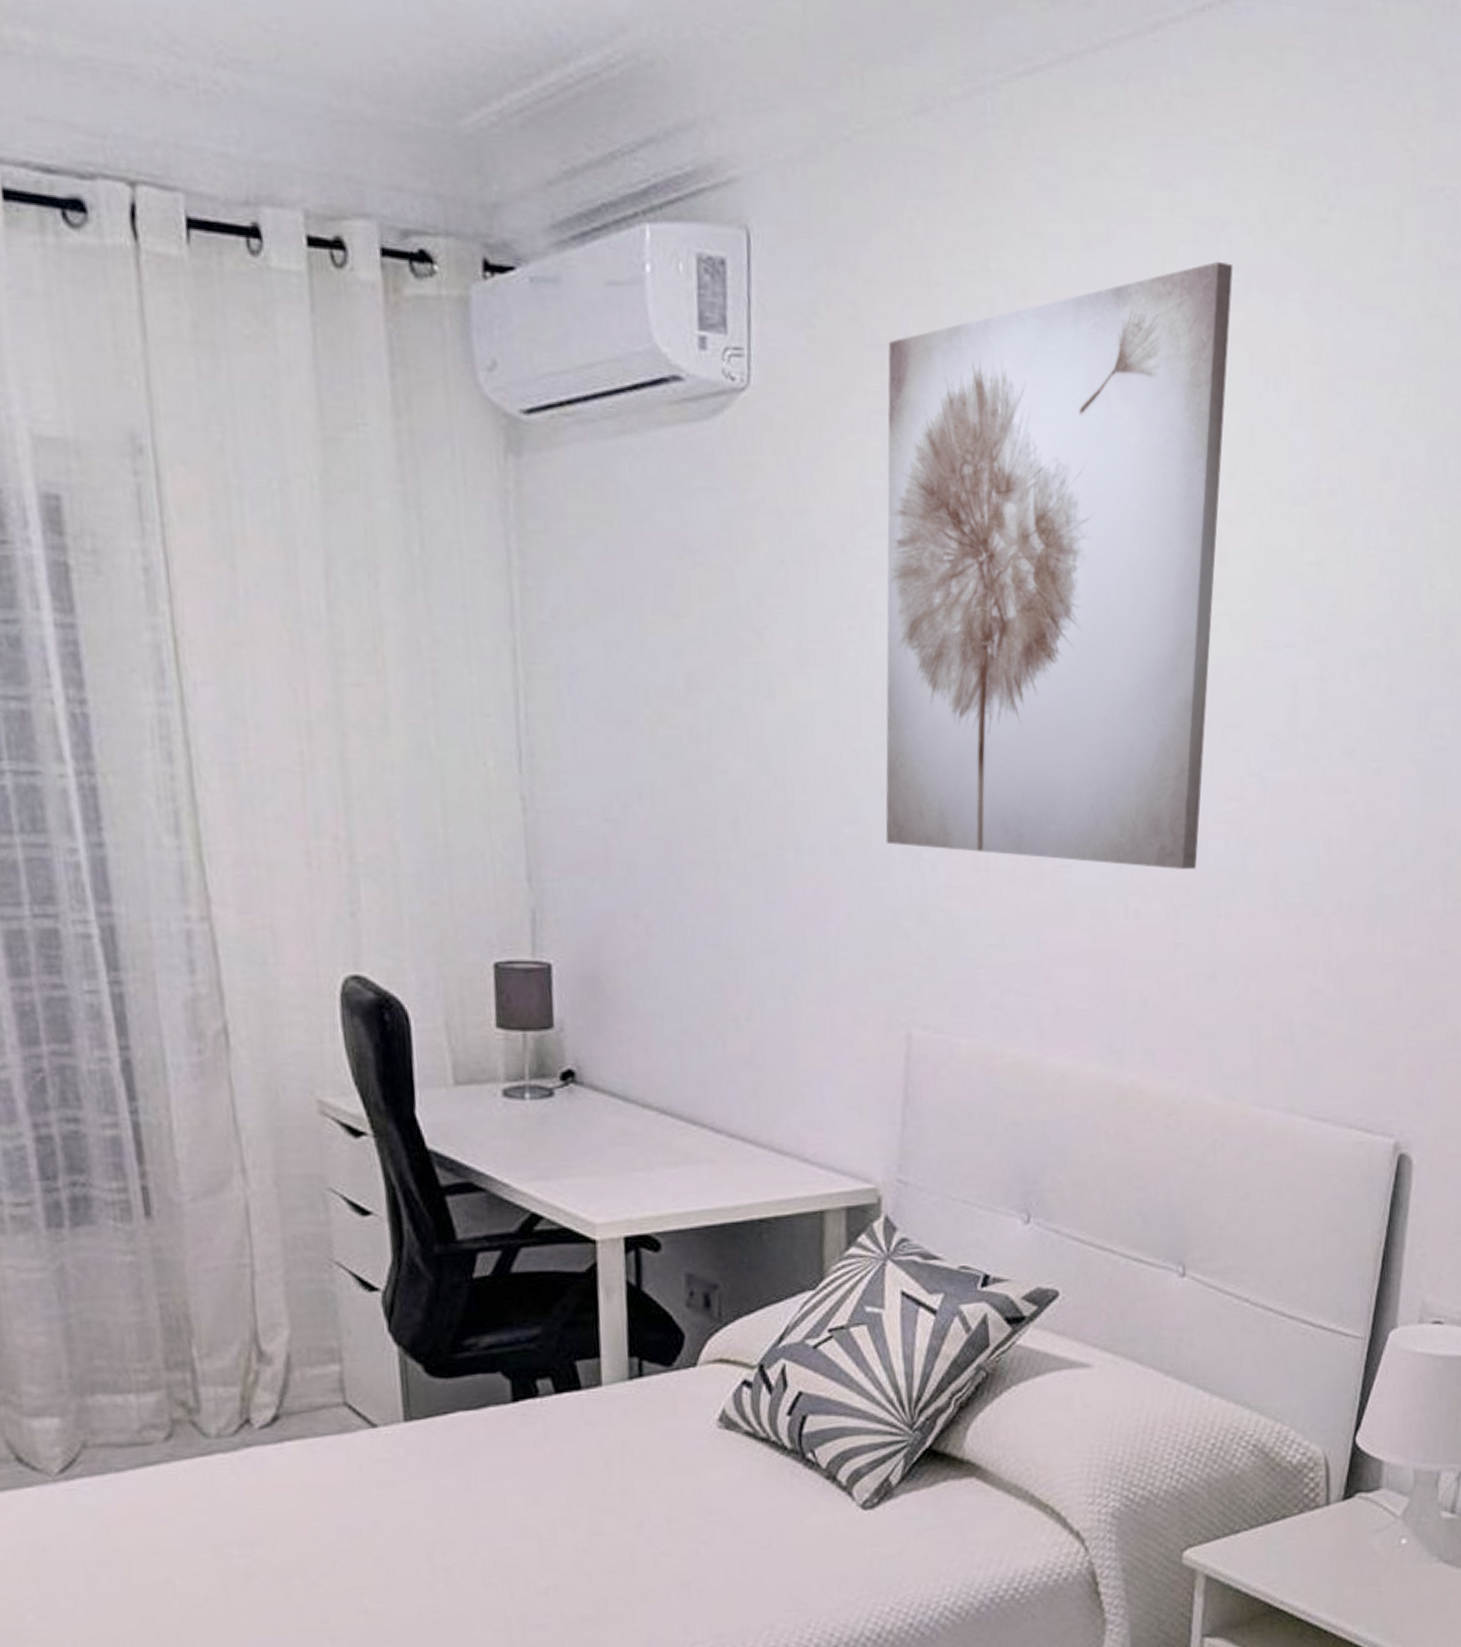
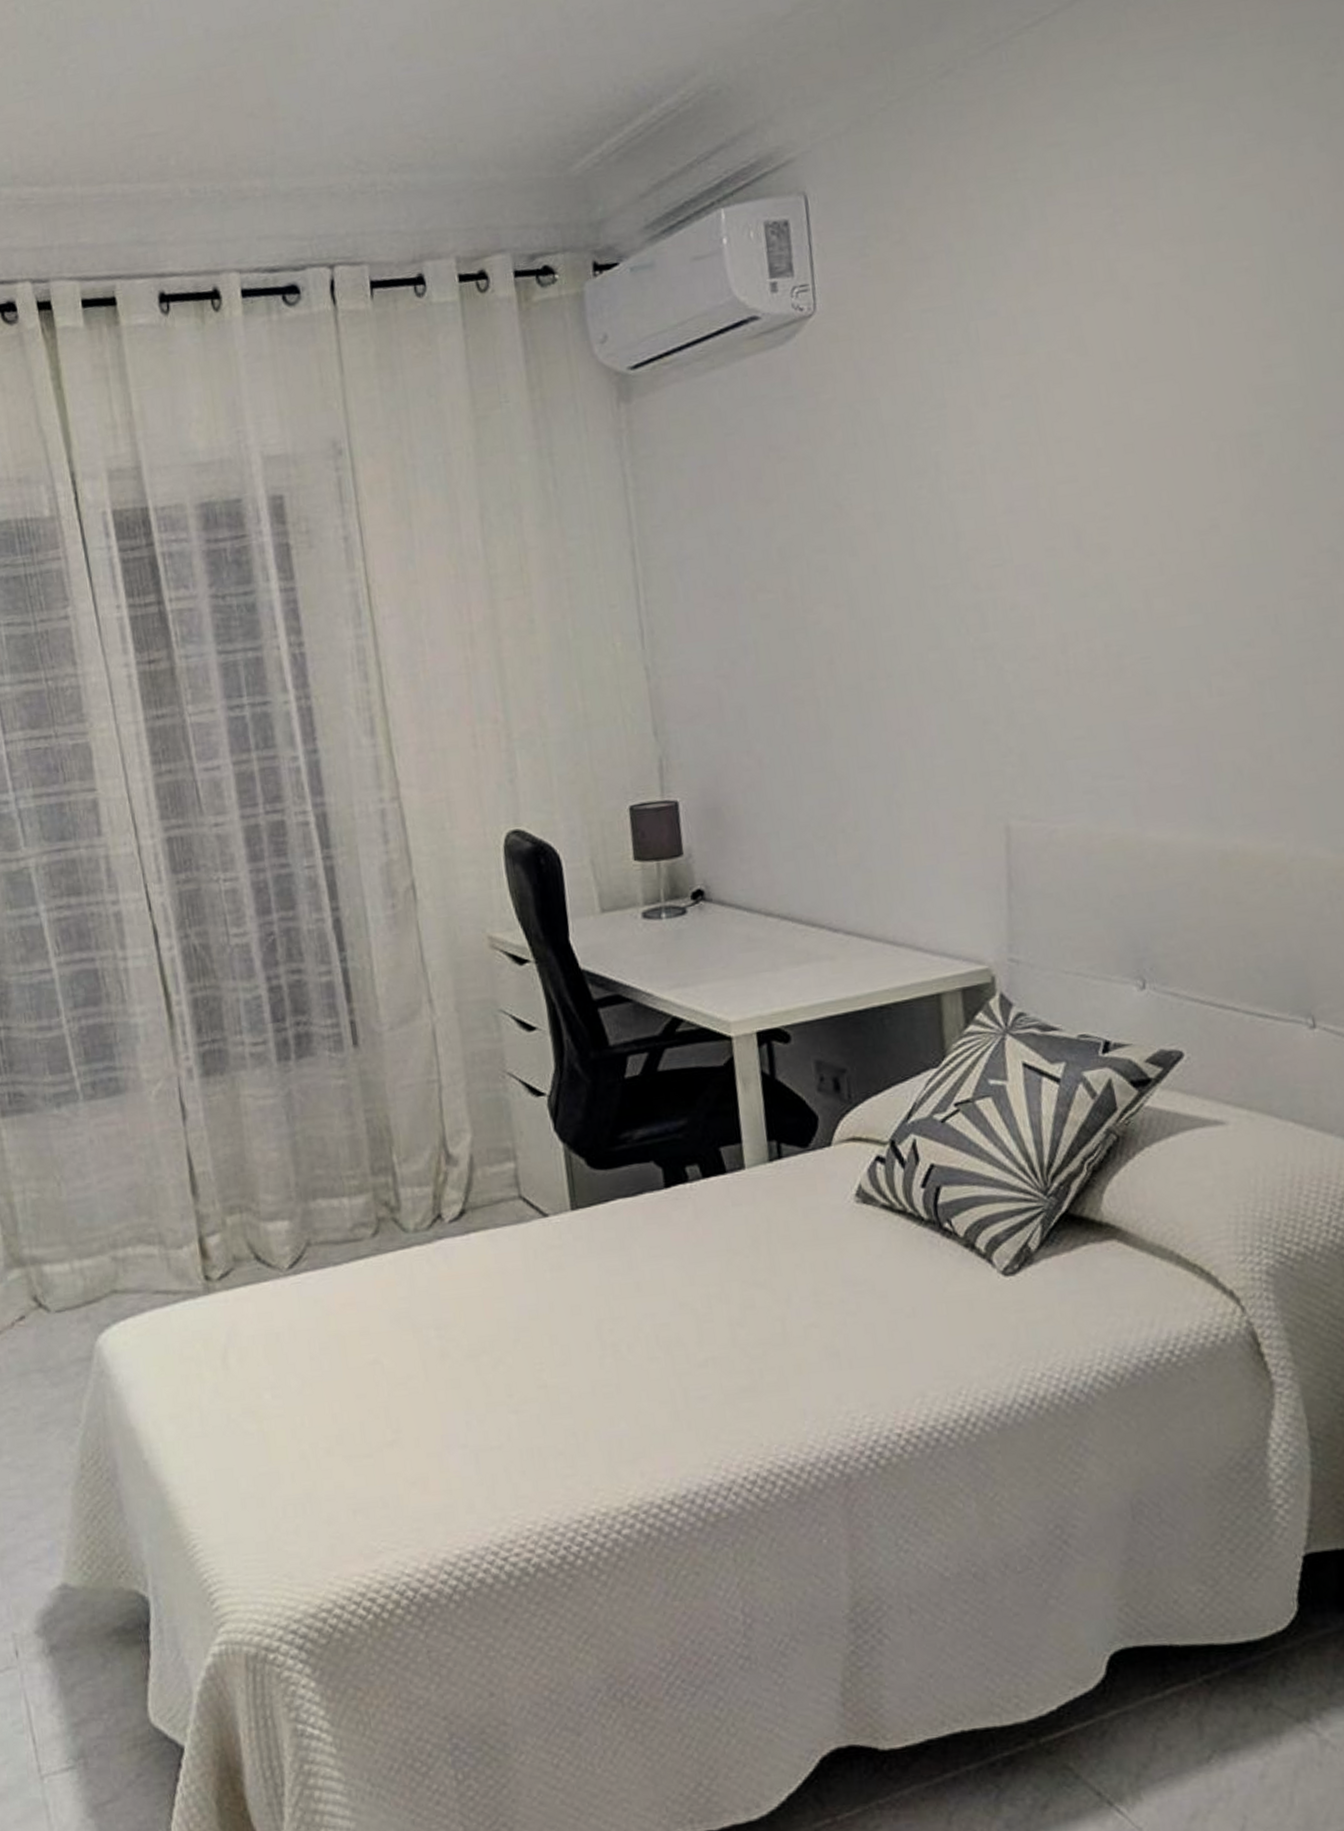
wall art: present [885,261,1233,869] -> none [933,127,1277,662]

